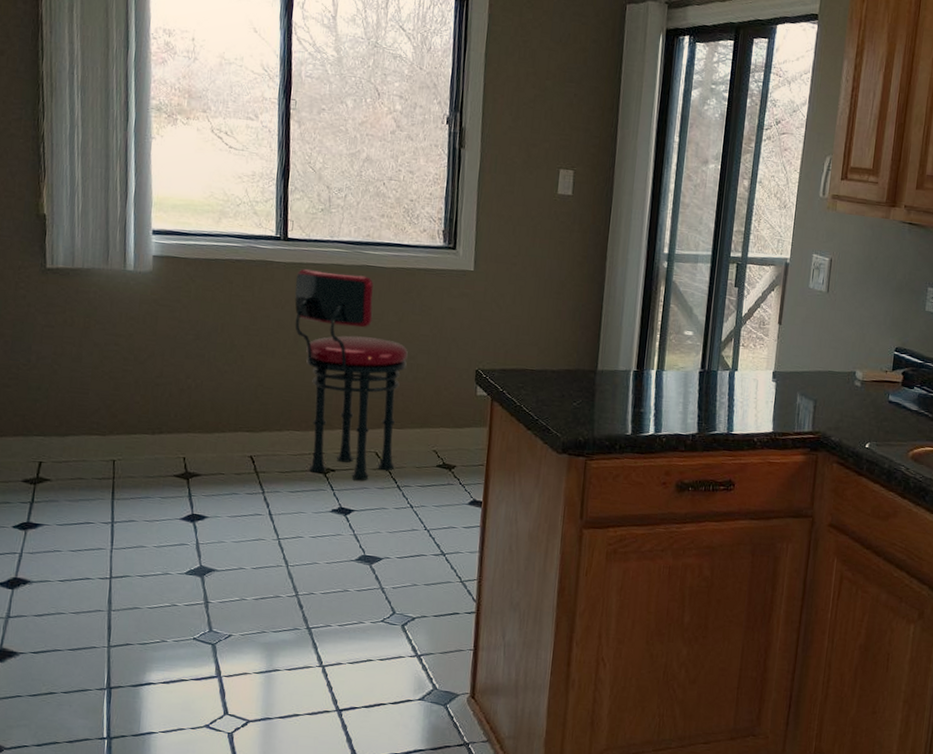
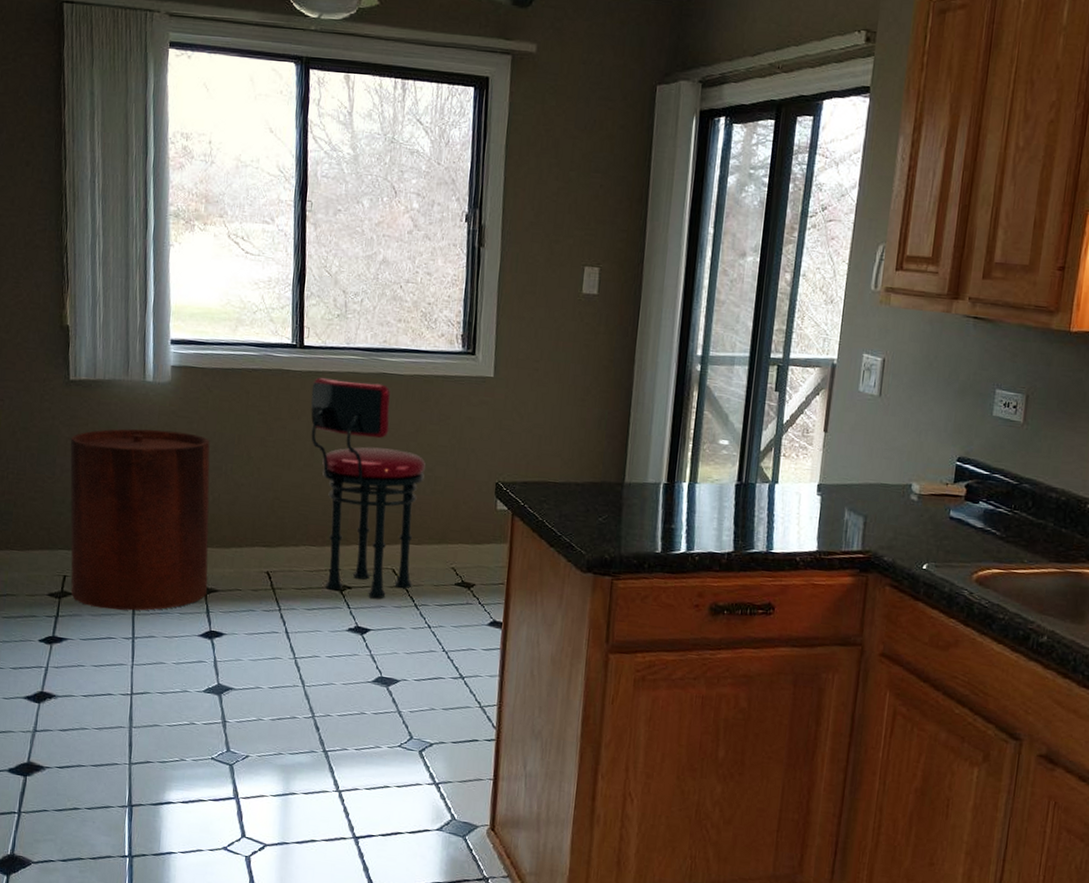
trash can: none [46,317,193,496] -> present [70,429,210,611]

